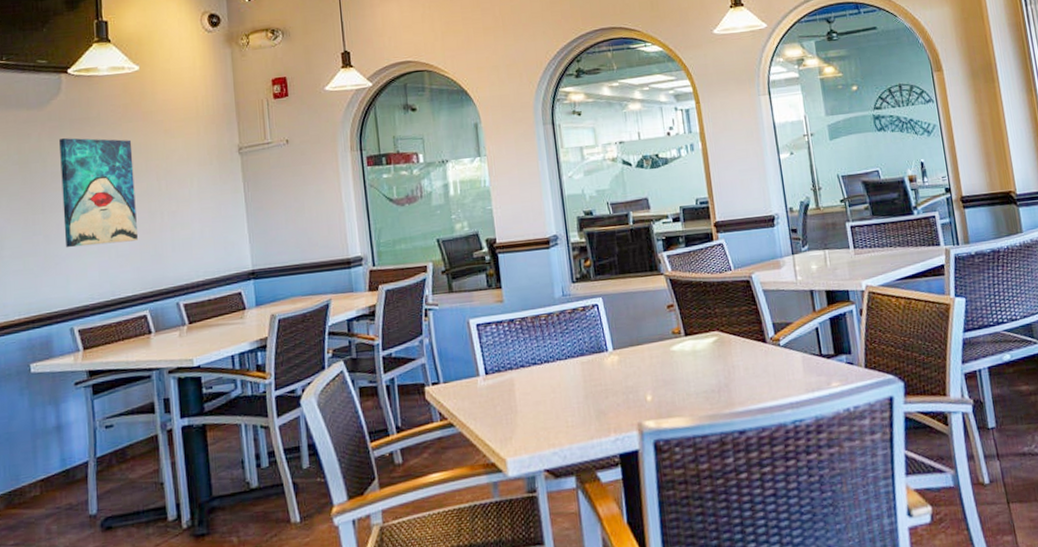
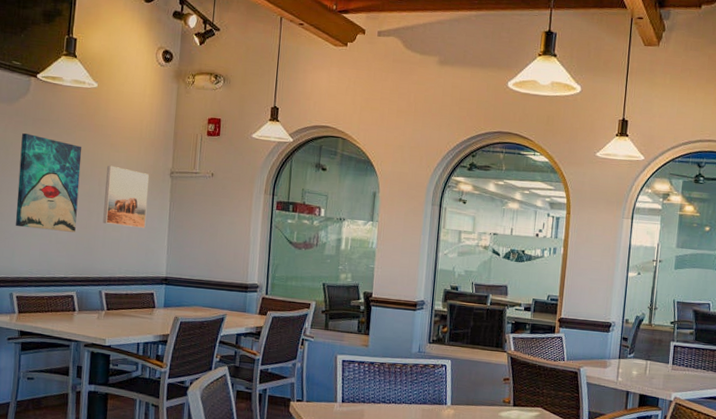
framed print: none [164,154,219,223] -> present [103,165,149,228]

